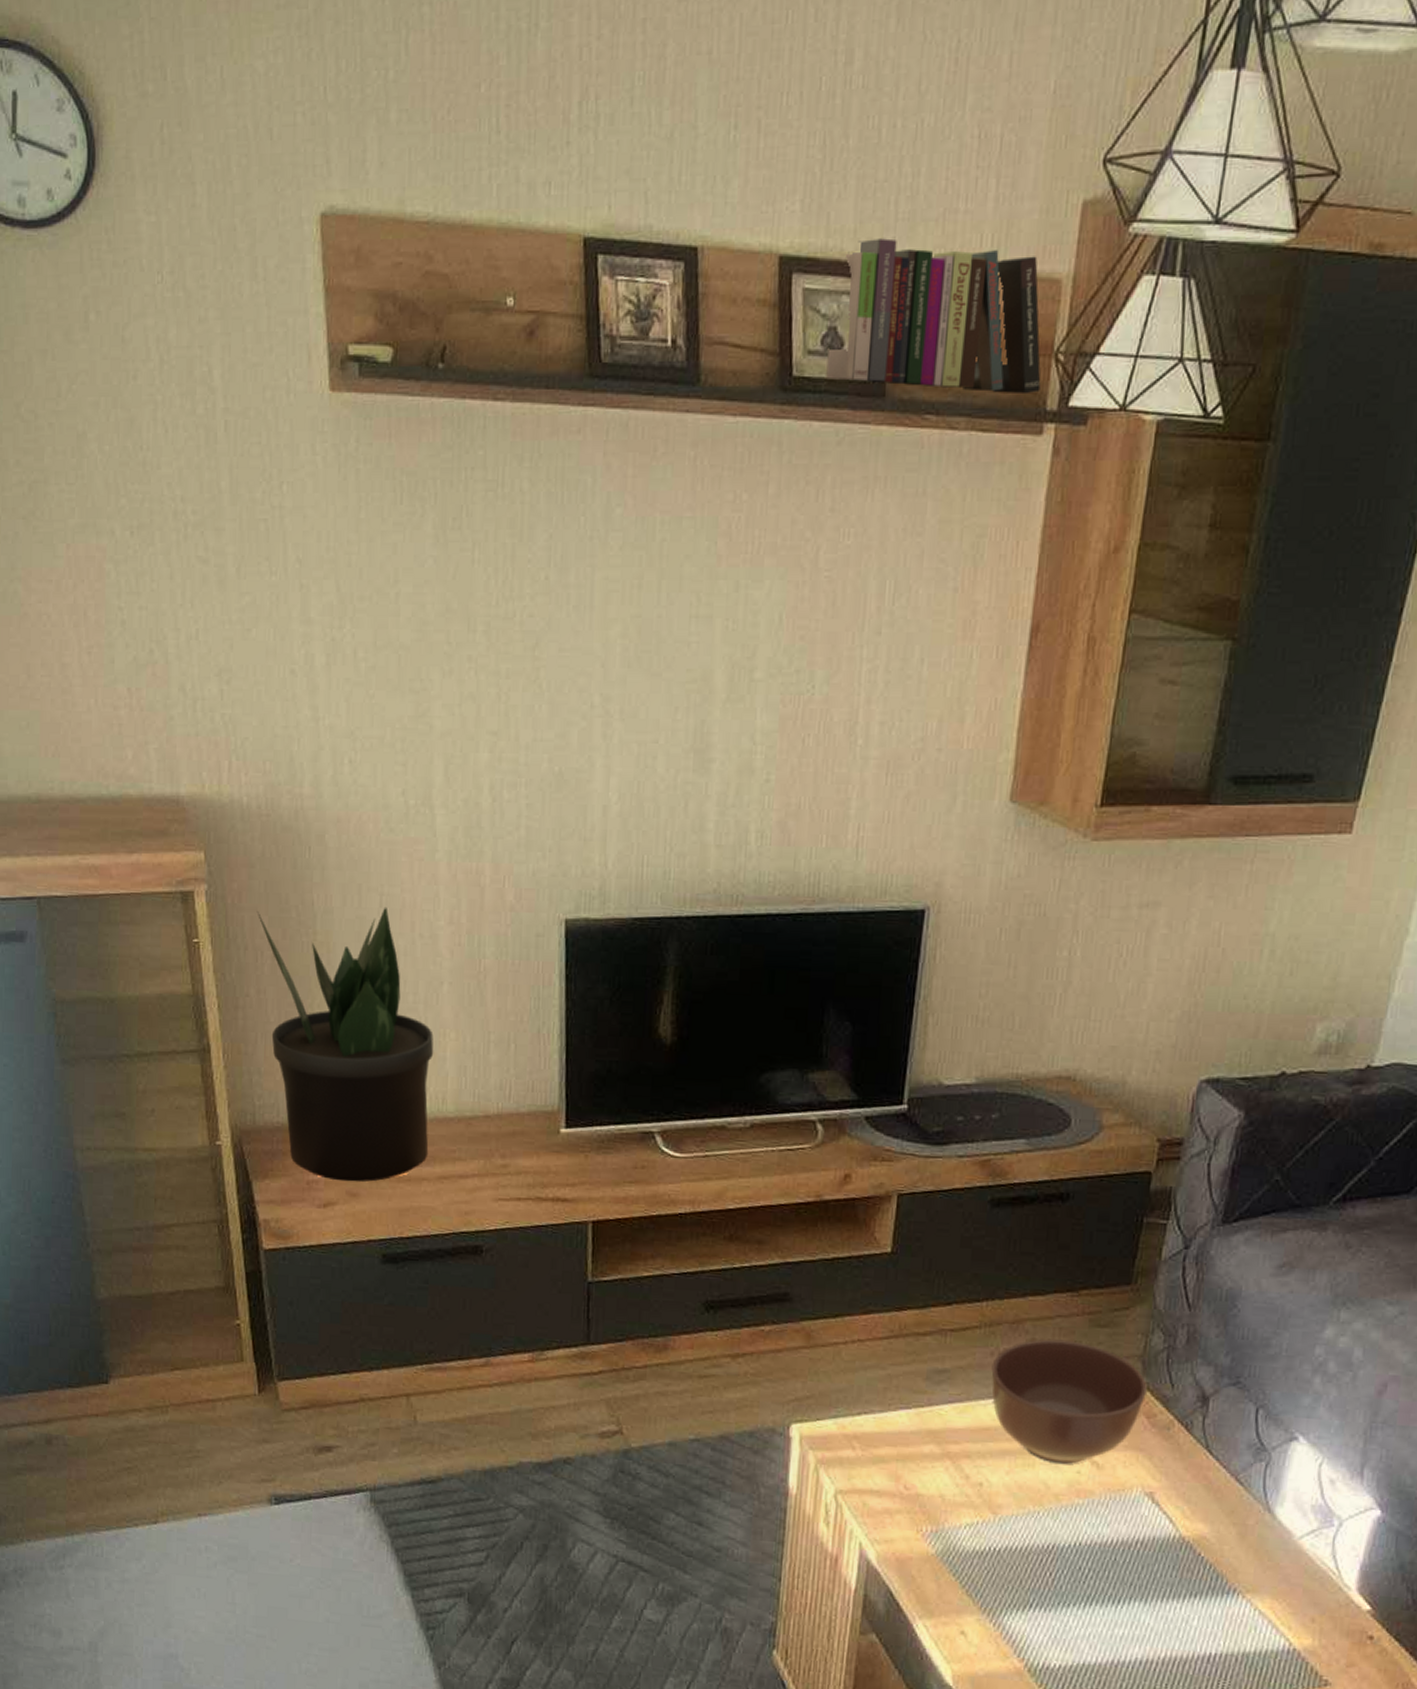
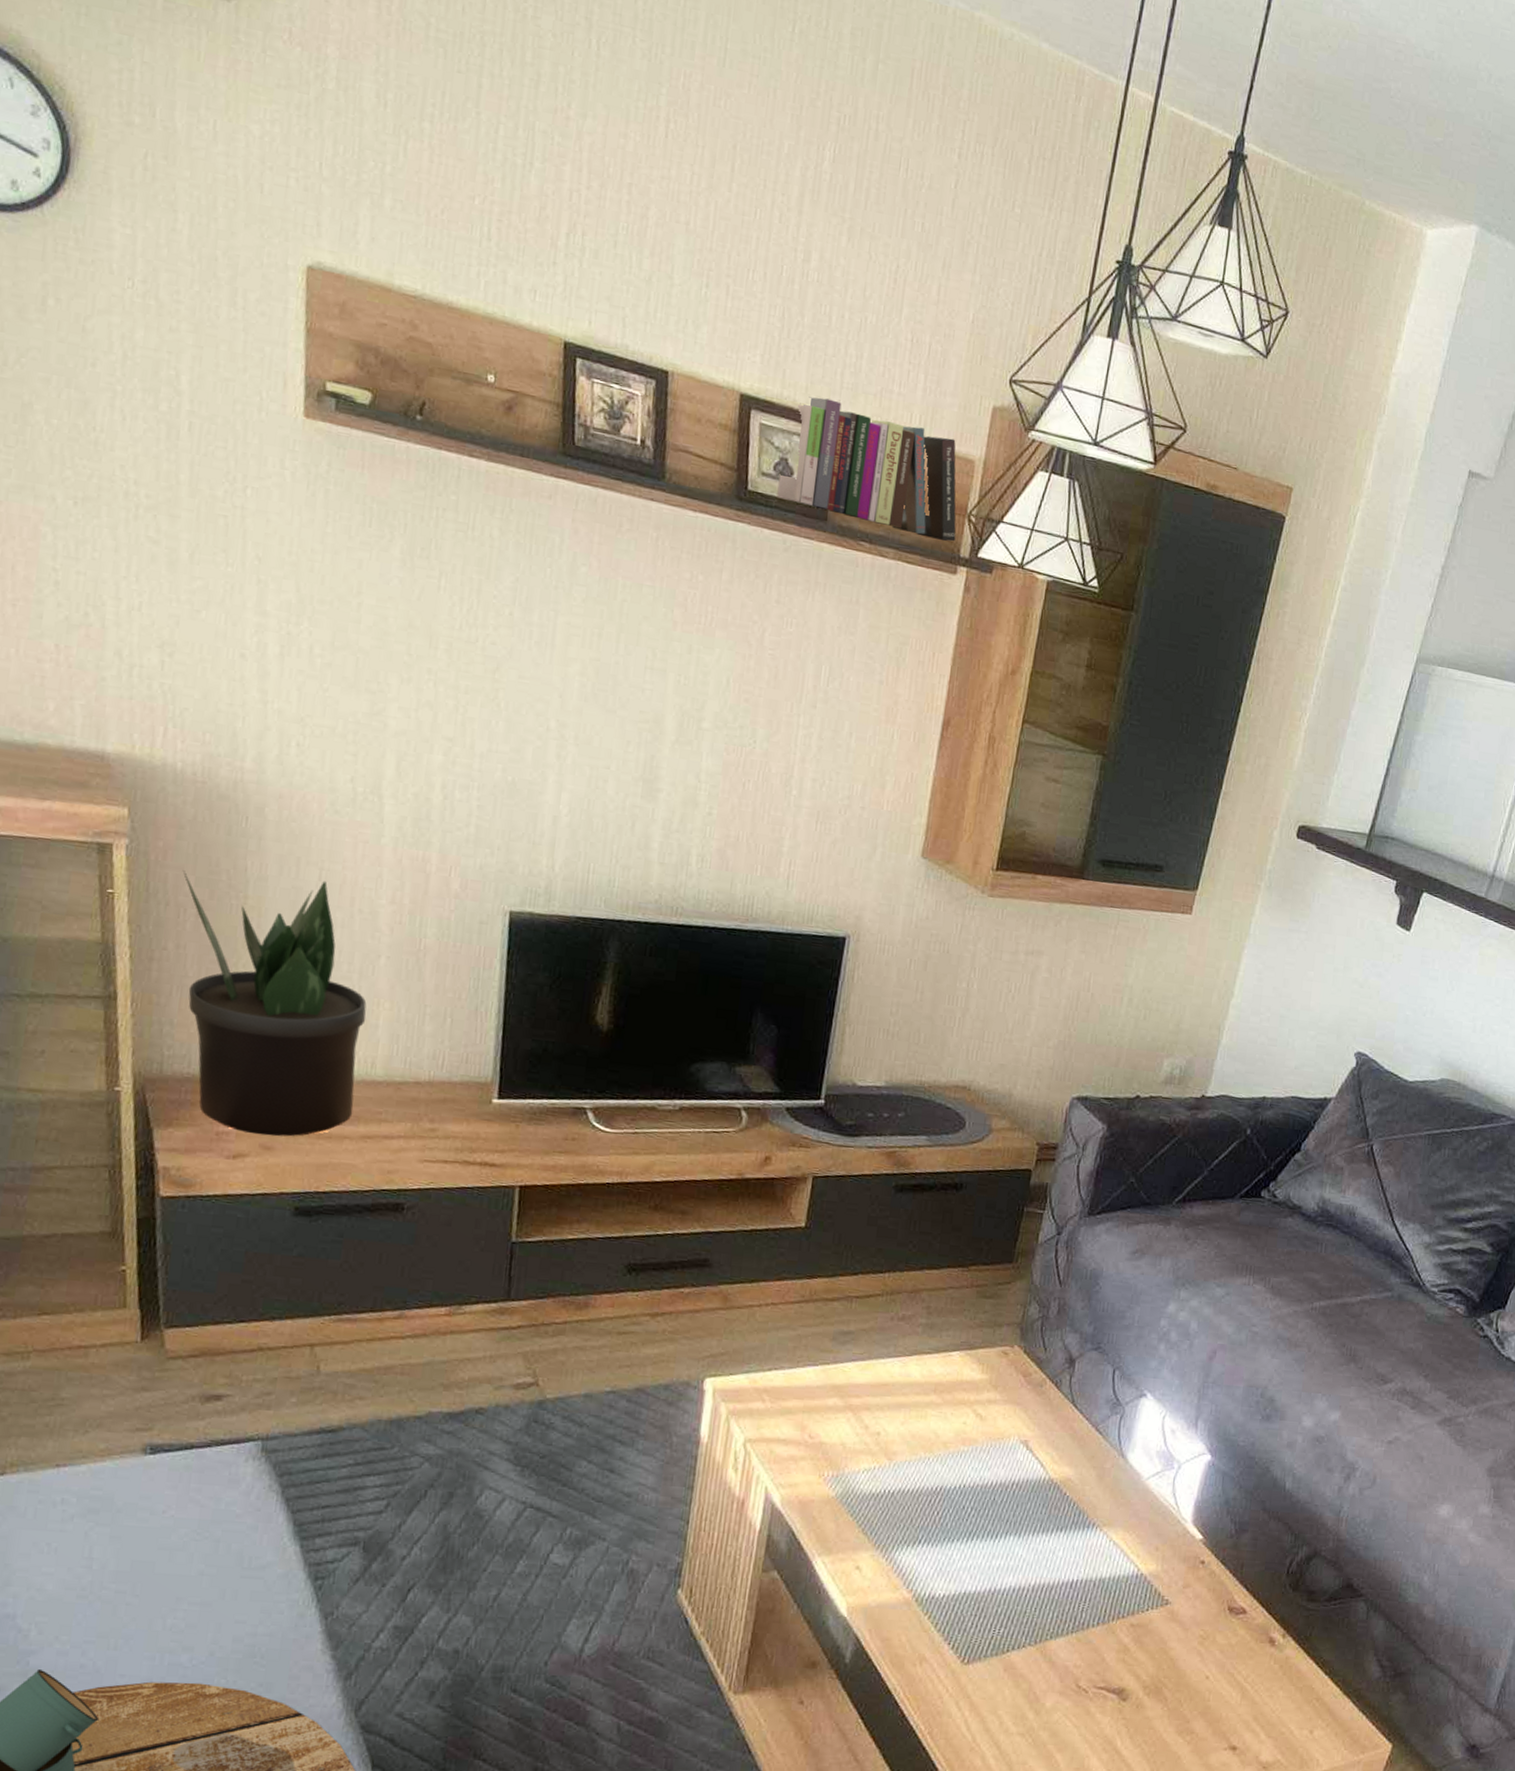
bowl: present [991,1339,1147,1464] -> none [891,1307,1024,1416]

